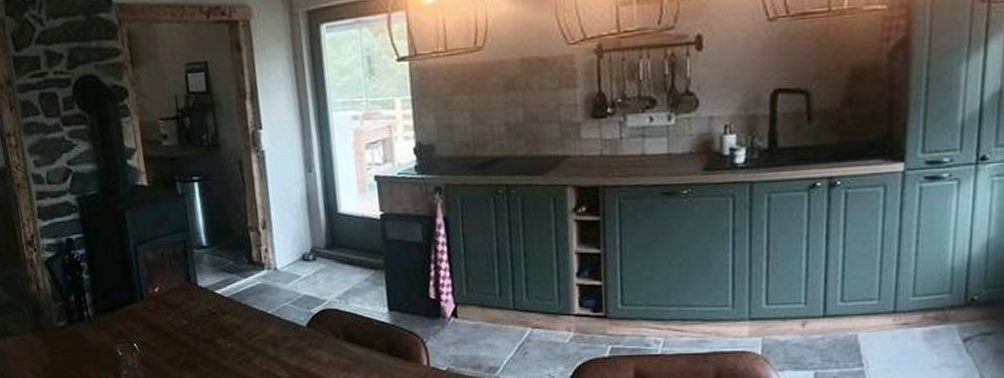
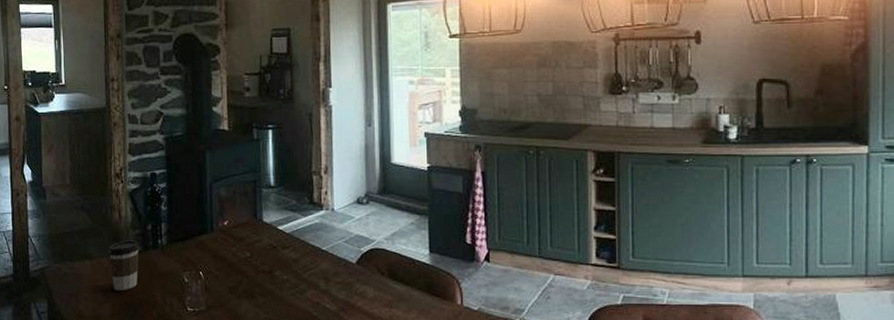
coffee cup: none [30,313,67,369] -> present [108,240,140,291]

